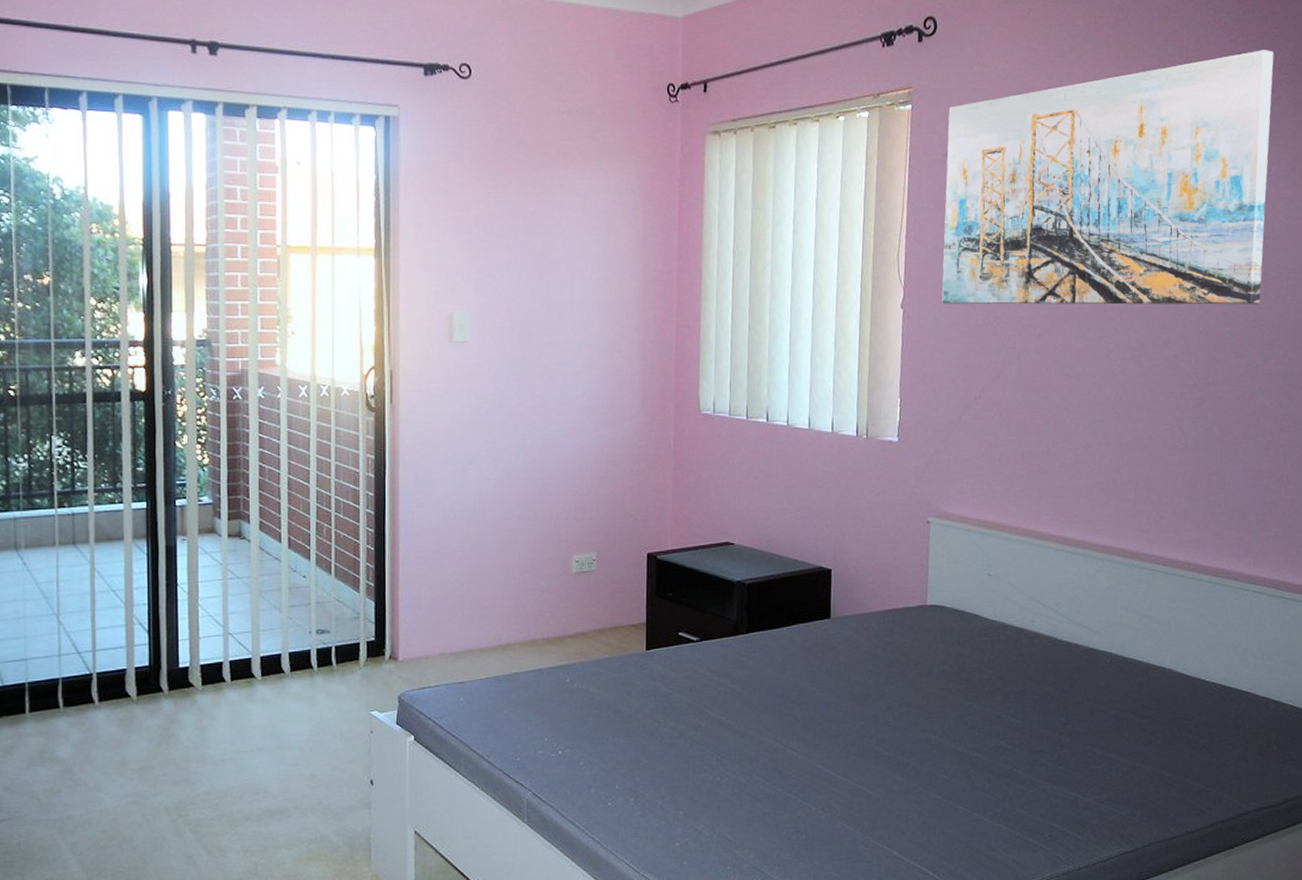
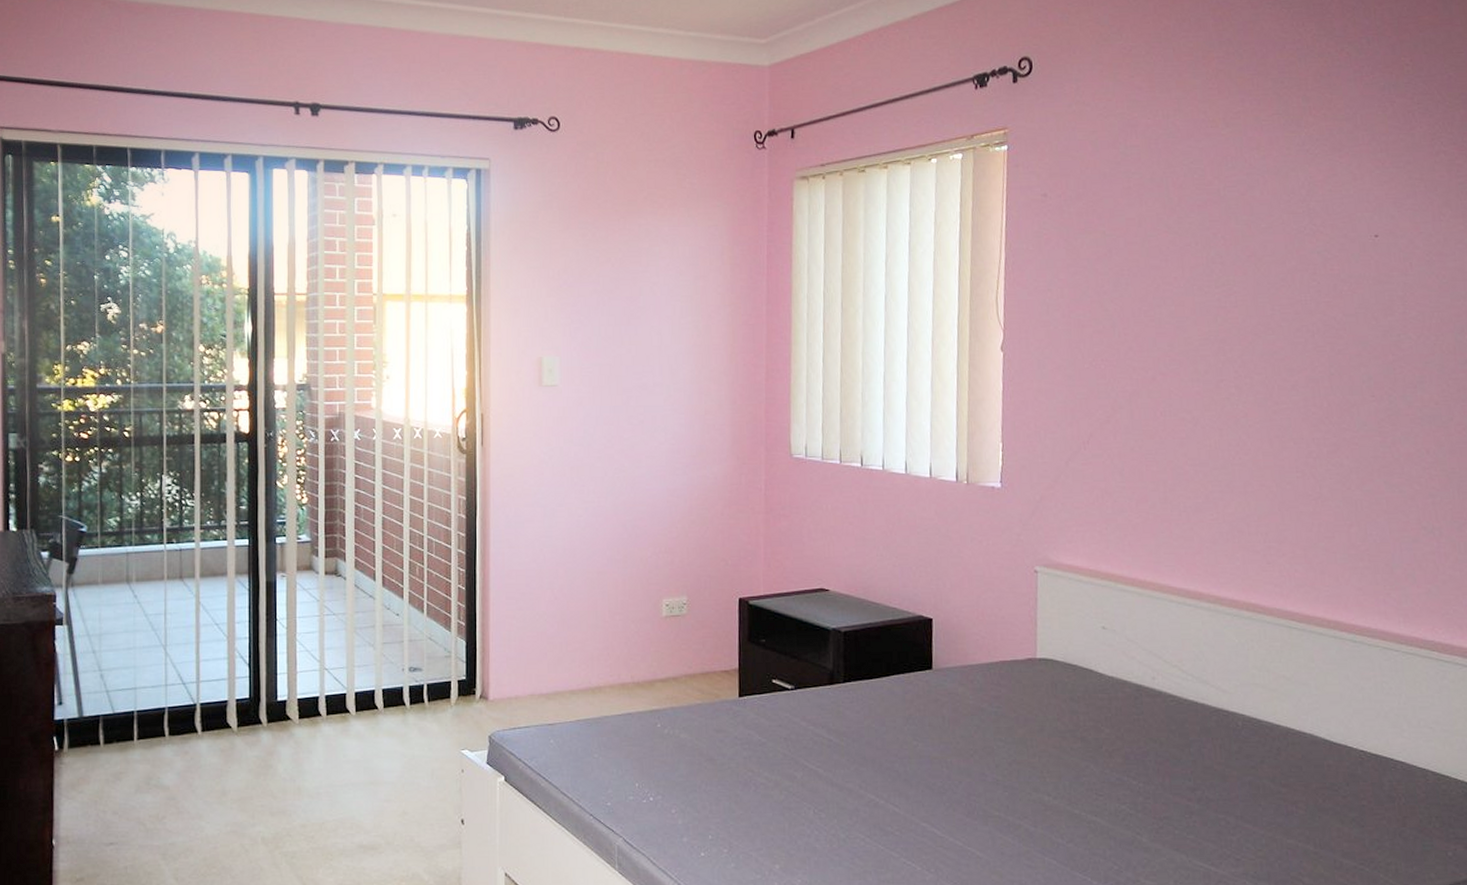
wall art: present [942,50,1274,305] -> none [1044,79,1405,347]

